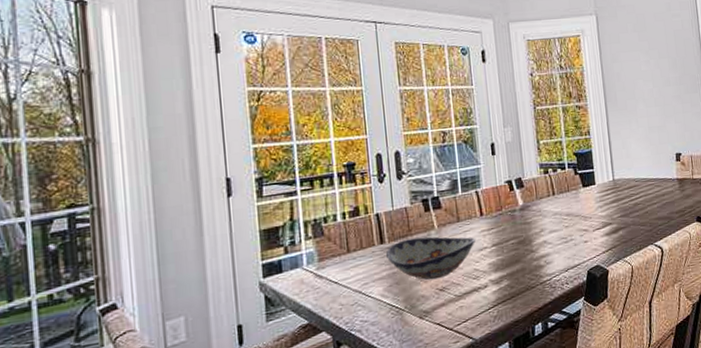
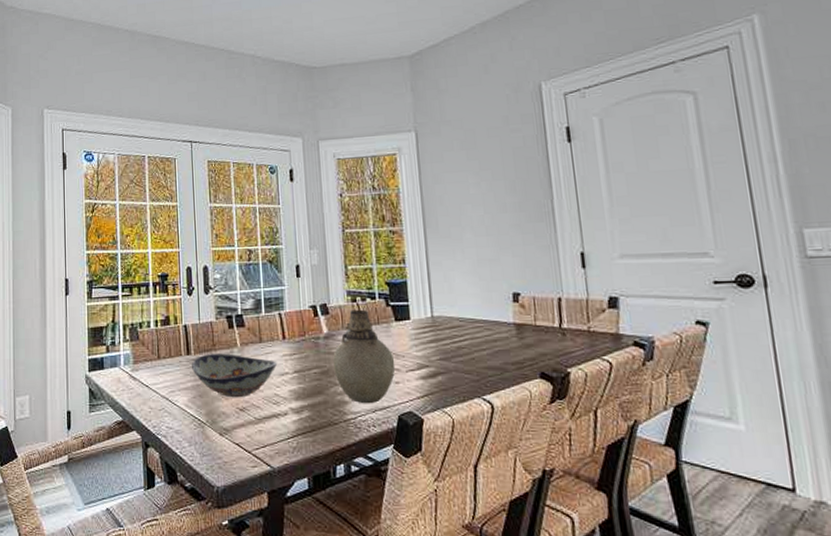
vase: none [528,179,584,266] -> present [333,309,396,404]

